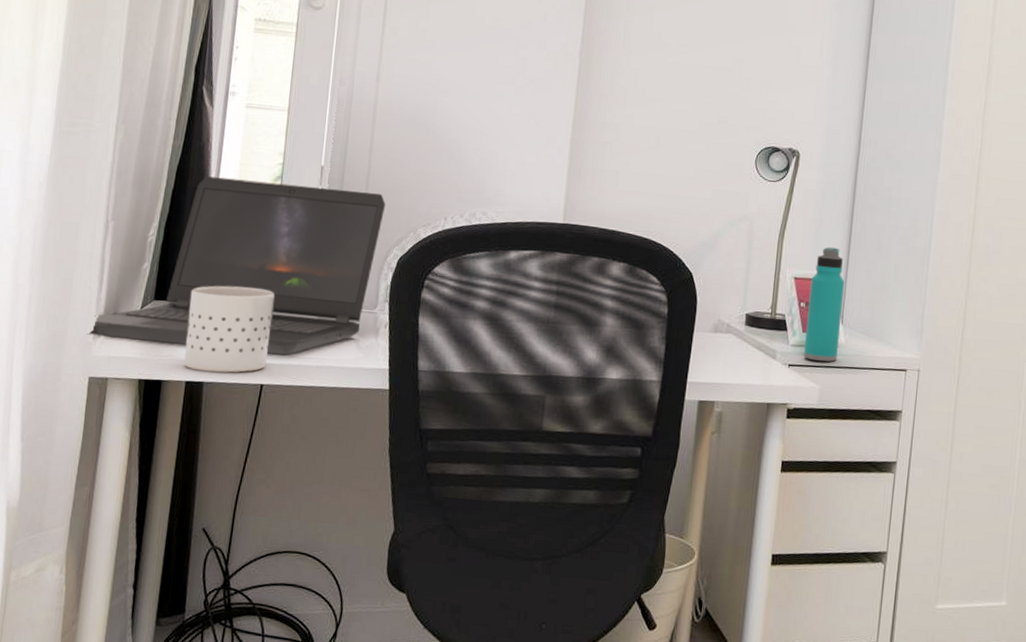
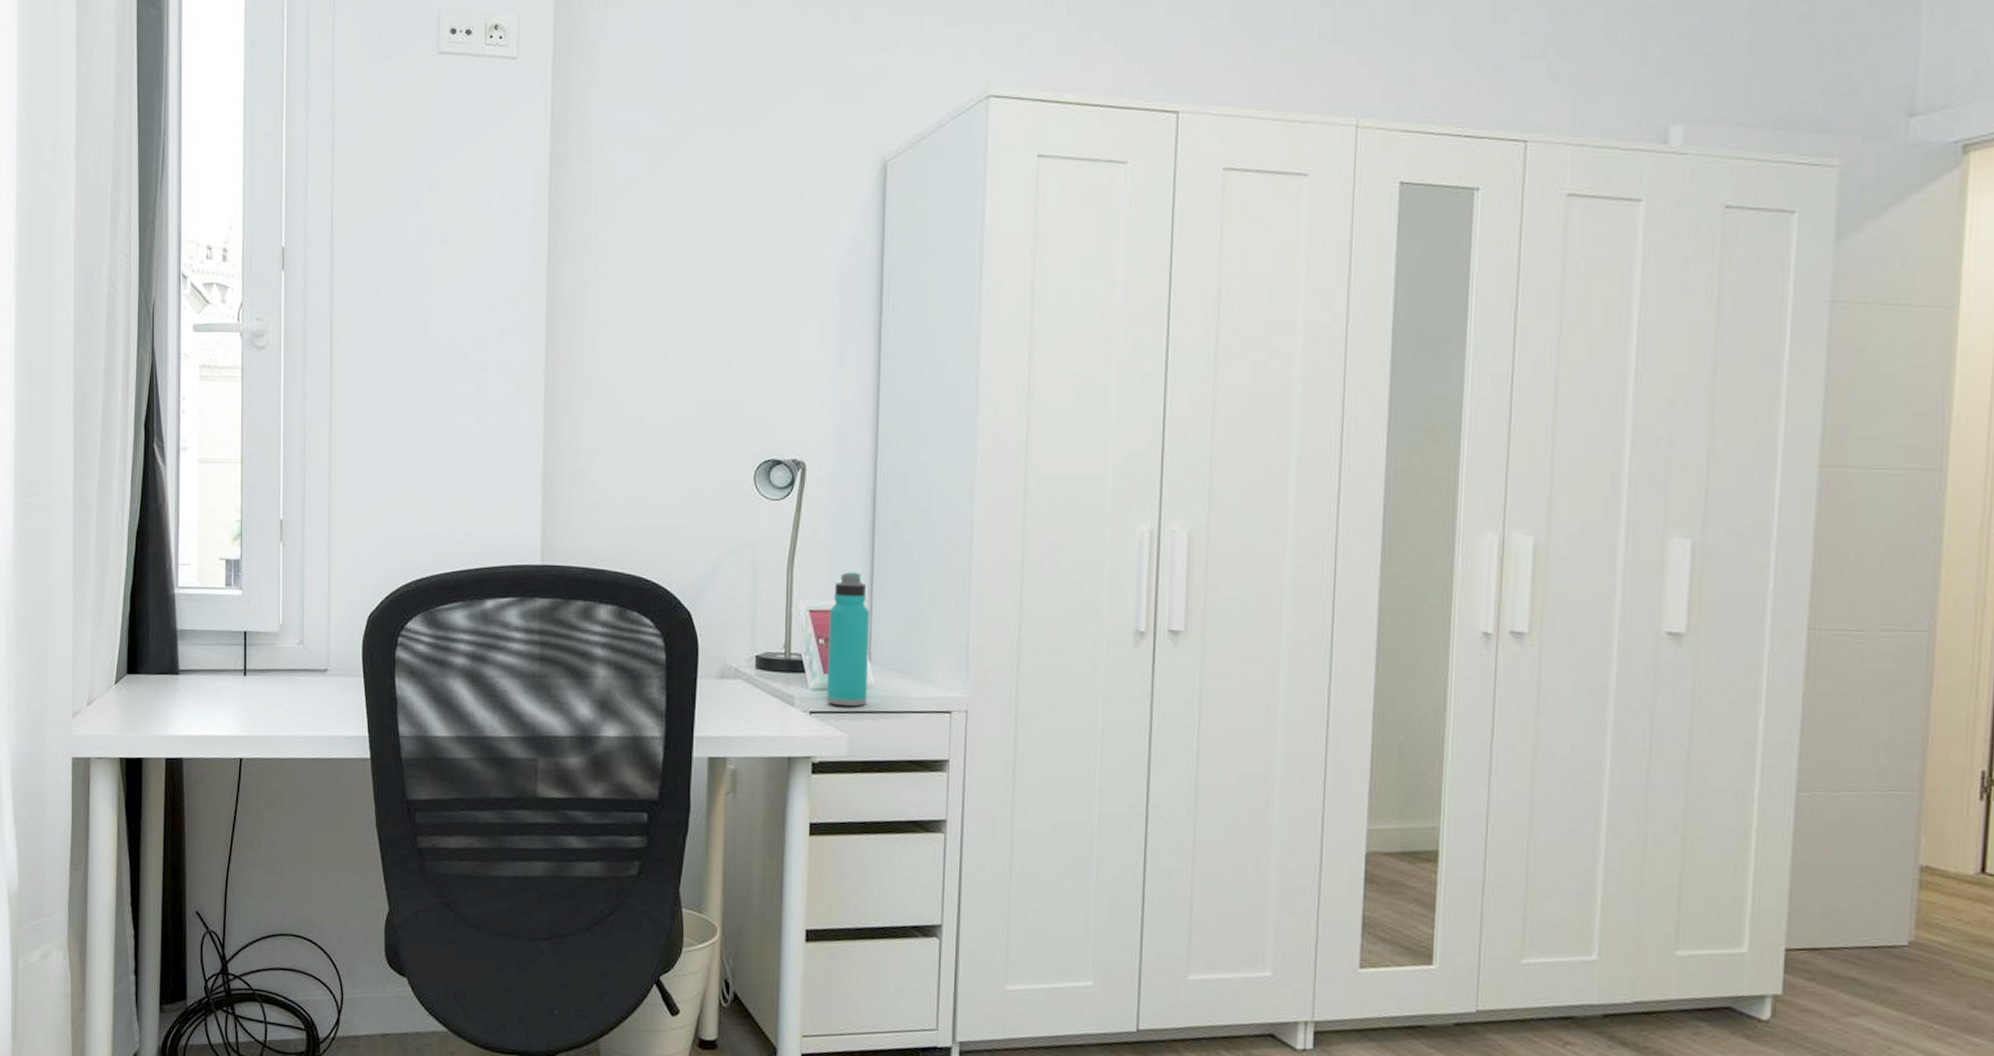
laptop computer: present [87,176,386,356] -> none [66,540,351,726]
mug: present [184,286,275,373] -> none [161,655,245,748]

